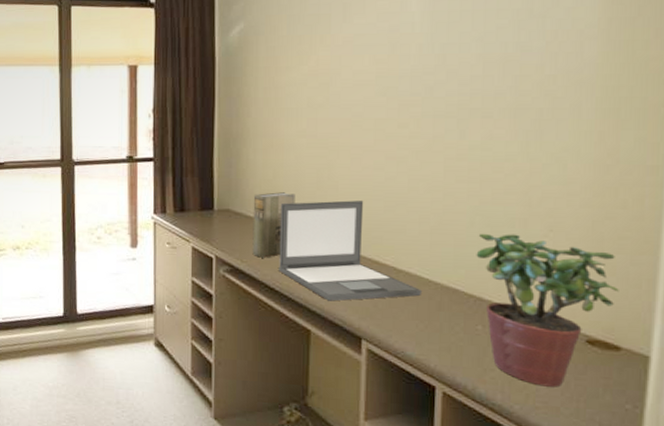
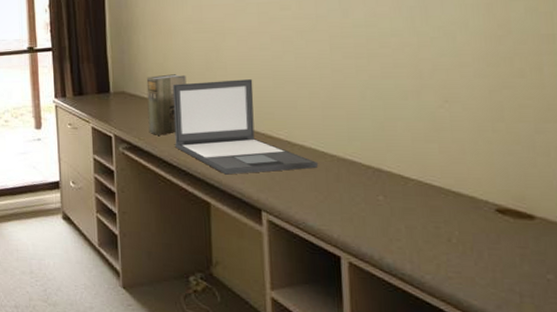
potted plant: present [476,234,619,387] -> none [370,106,526,257]

